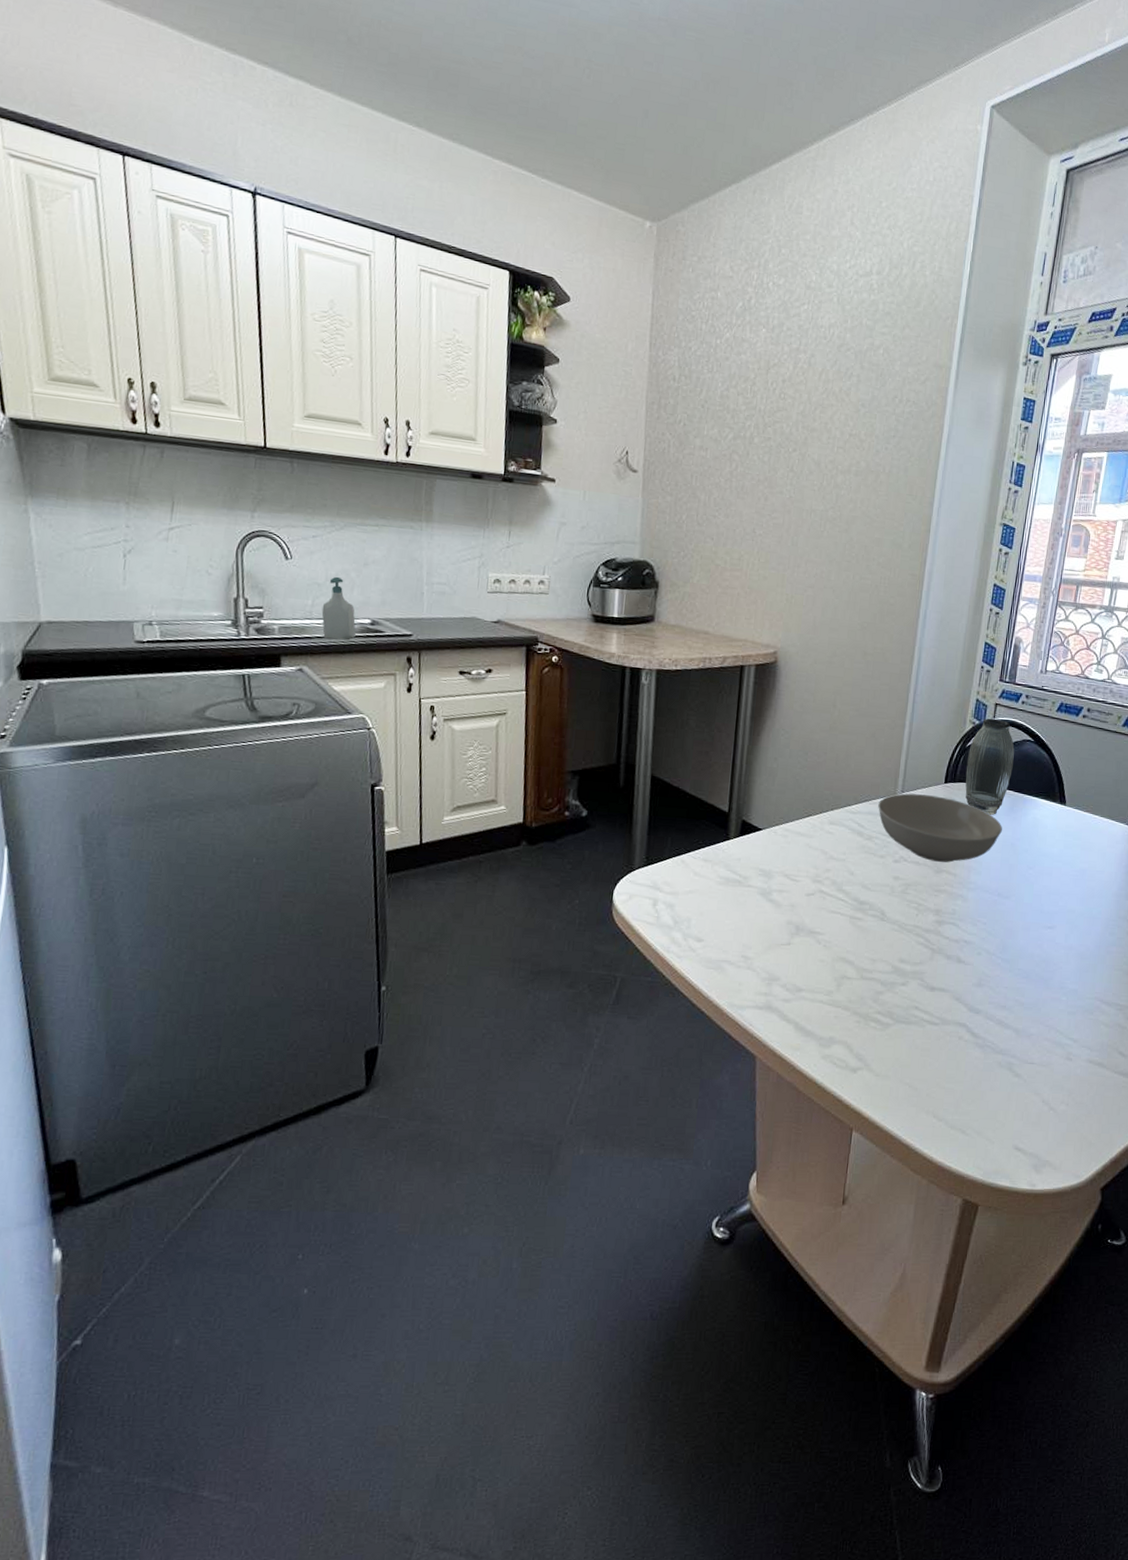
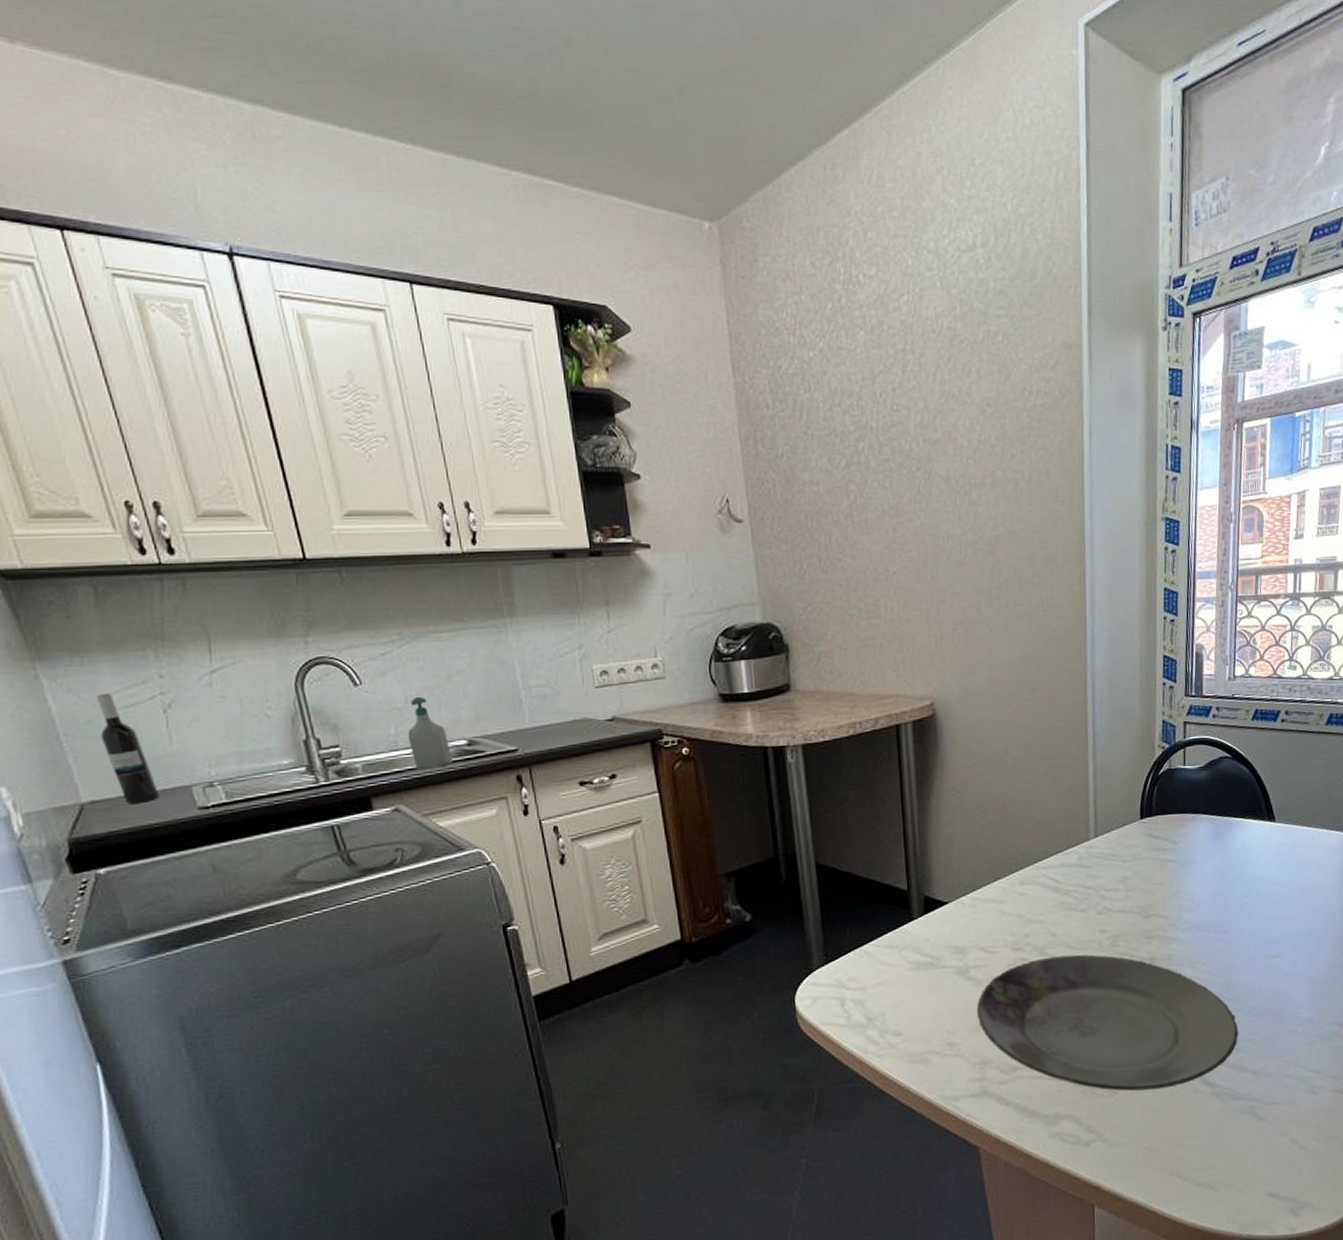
wine bottle: none [67,532,106,630] -> present [96,693,159,805]
plate: none [772,893,1008,1032] -> present [976,954,1239,1091]
bowl: present [878,793,1002,863] -> none [1071,834,1210,907]
vase: present [965,718,1015,815] -> none [1161,739,1213,846]

